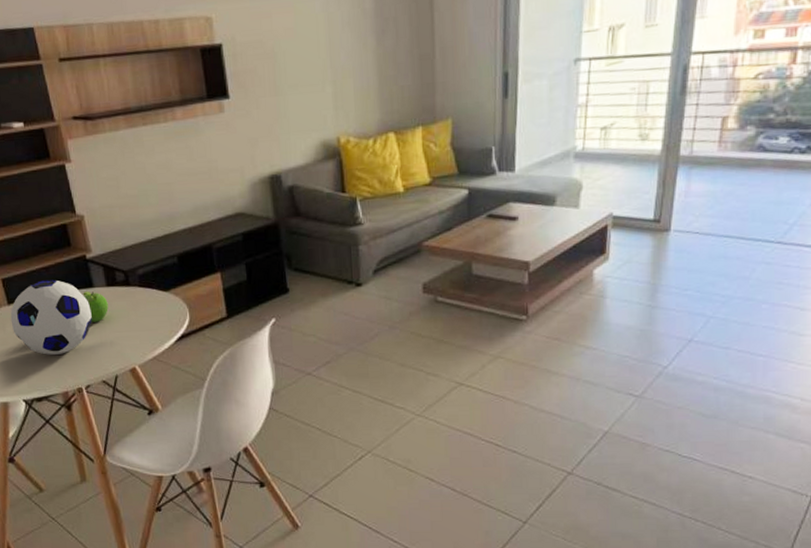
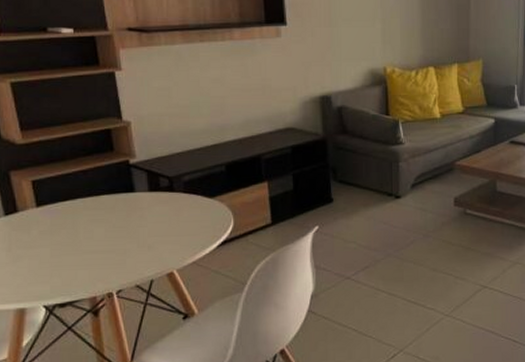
soccer ball: present [10,280,92,355] -> none [38,183,130,259]
fruit: present [83,291,108,322] -> none [122,195,149,227]

